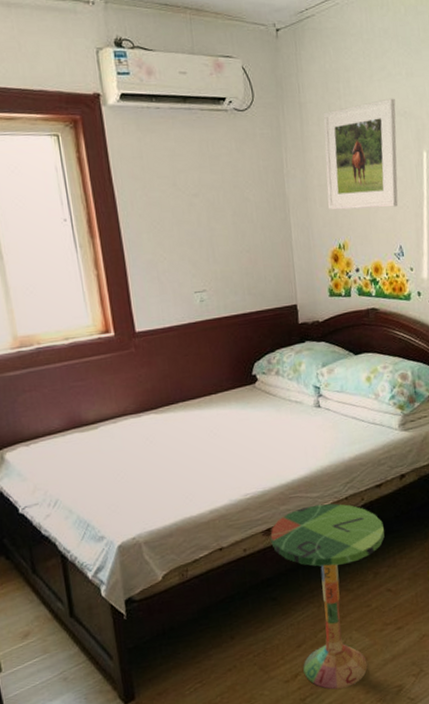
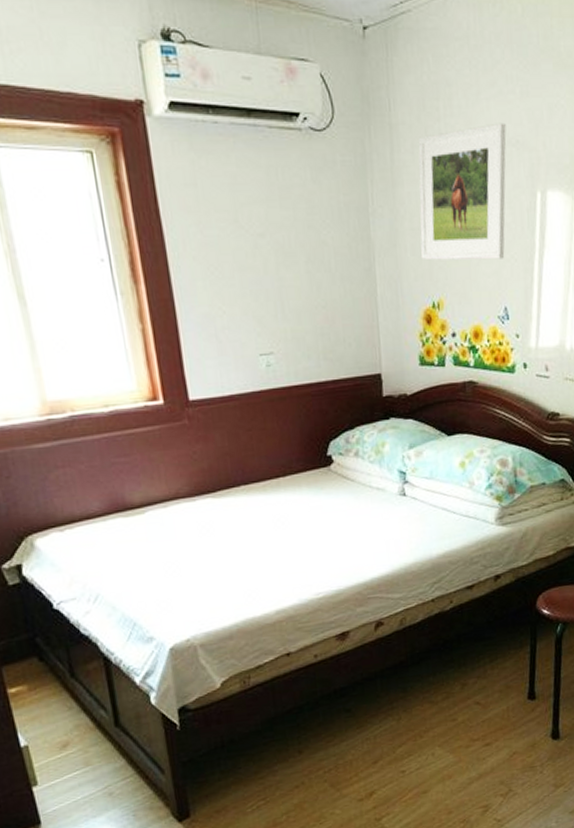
side table: present [270,503,385,690] -> none [345,606,475,809]

